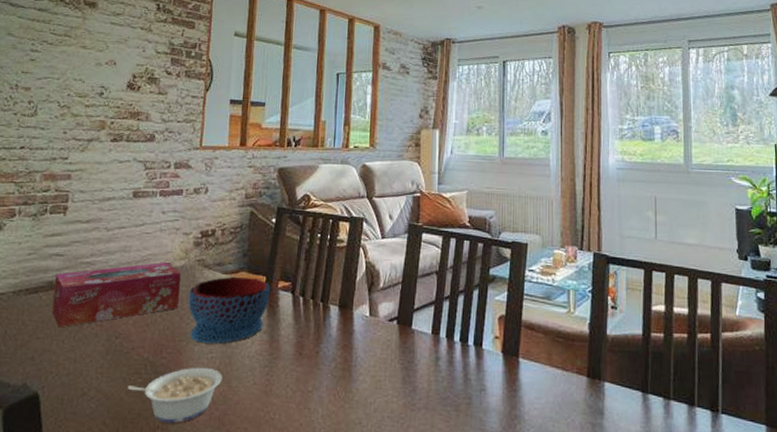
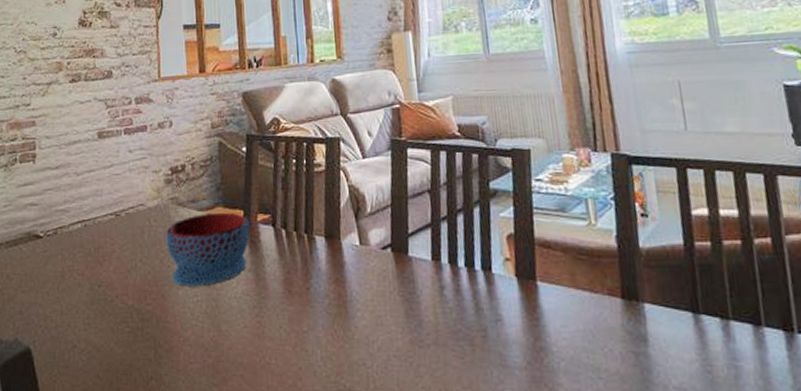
tissue box: present [52,261,181,328] -> none [32,203,158,280]
legume: present [128,367,222,424] -> none [116,312,211,374]

